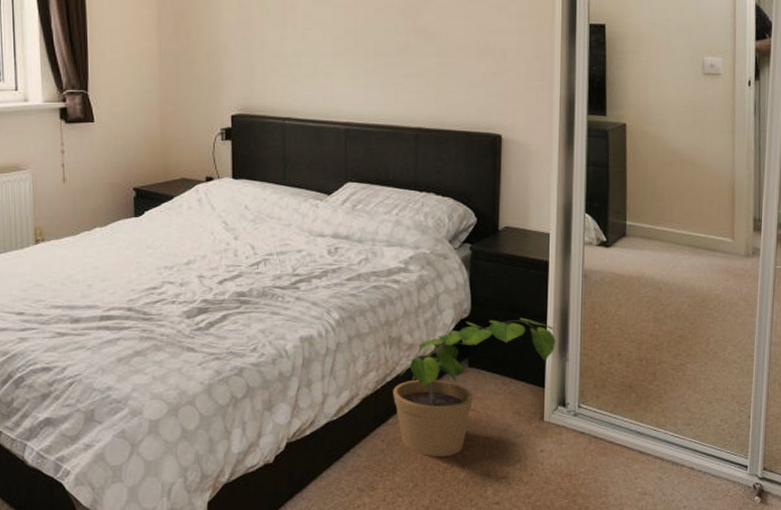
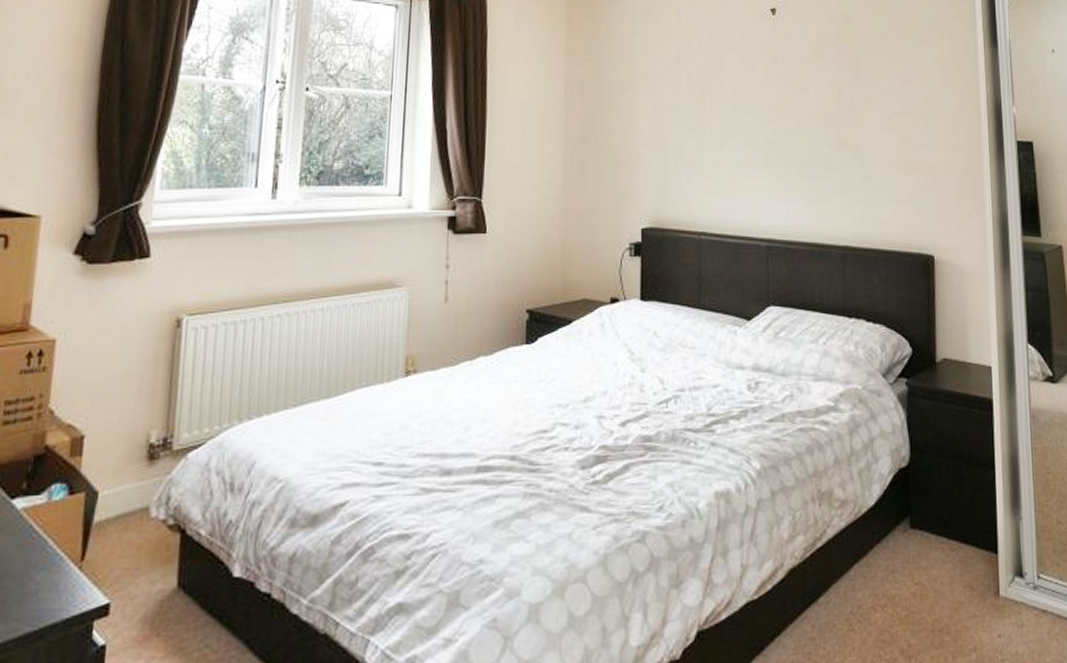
potted plant: present [393,317,556,458] -> none [824,466,1007,648]

